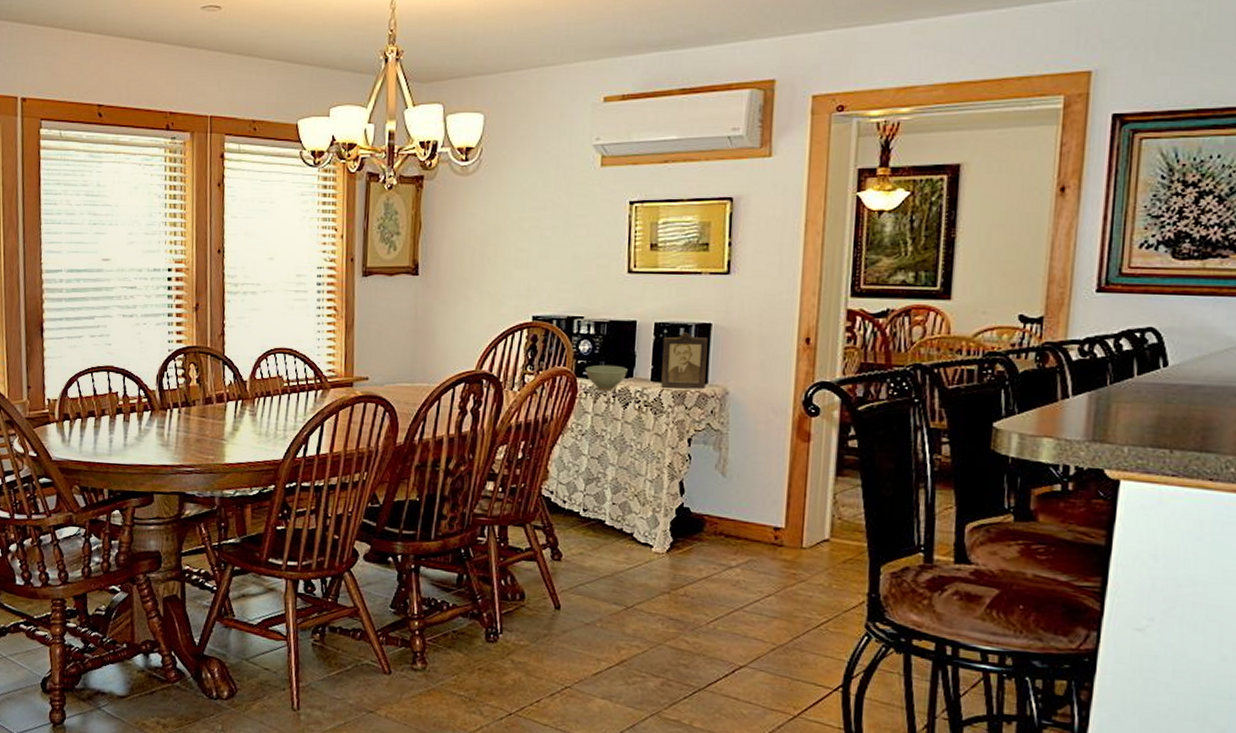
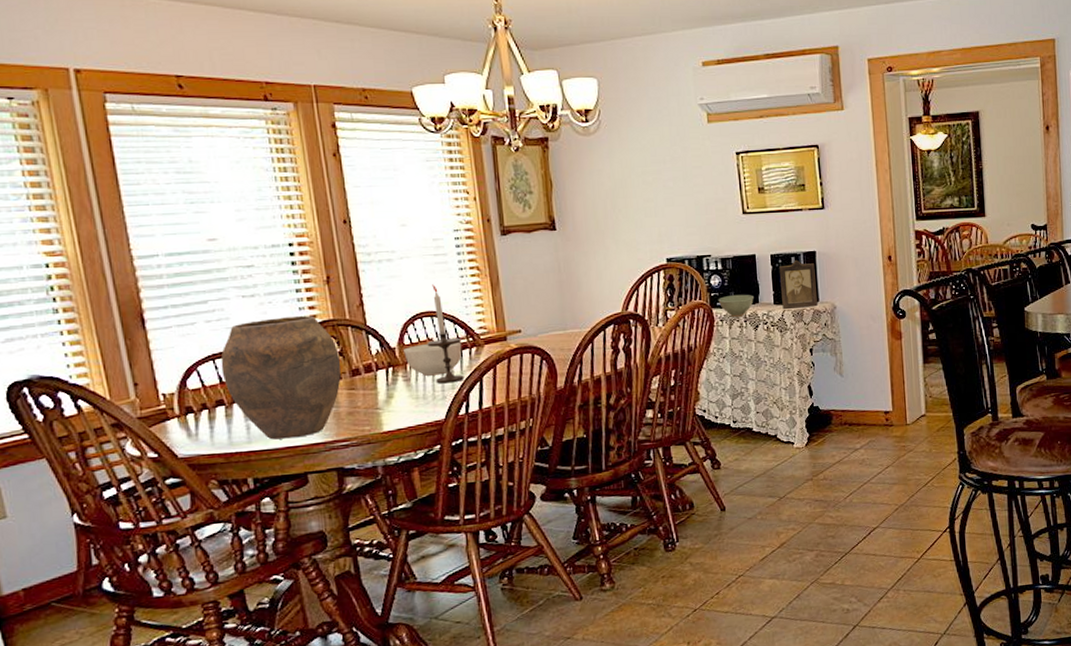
vase: none [97,339,197,457] -> present [221,316,342,440]
bowl: none [253,380,309,414] -> present [402,342,462,376]
candlestick: none [276,321,309,424] -> present [427,284,464,384]

